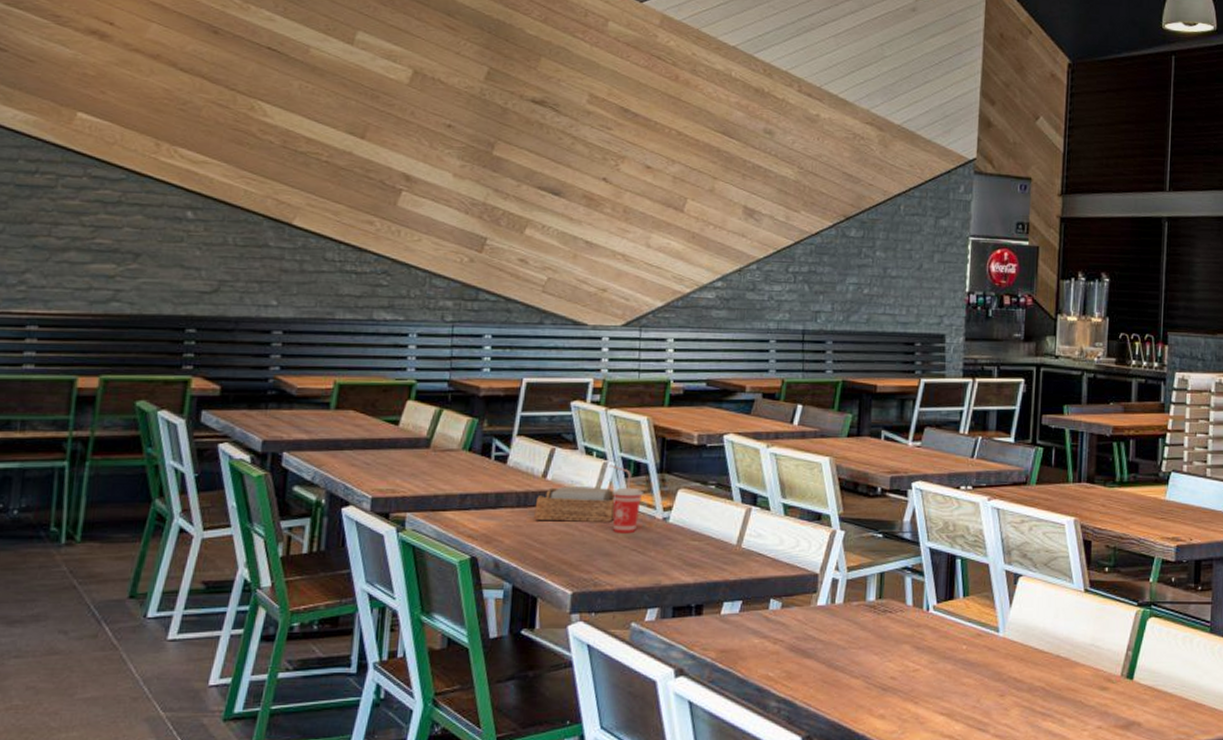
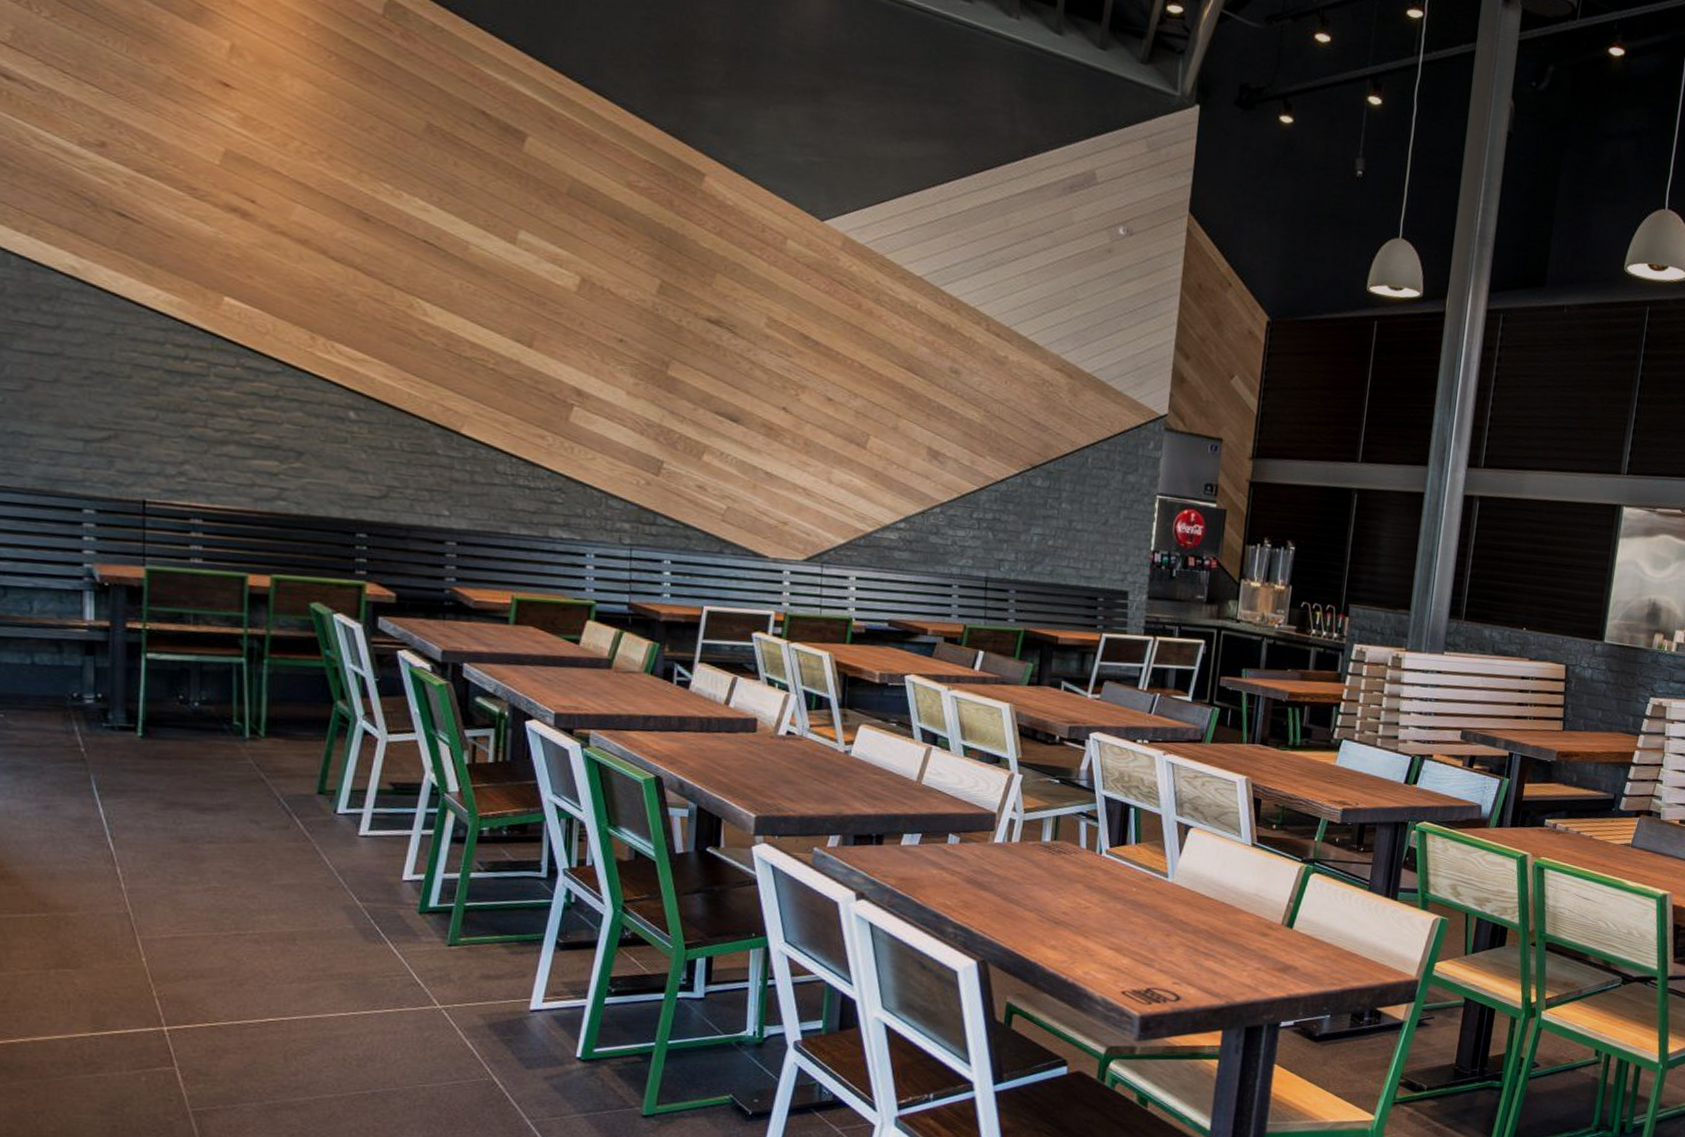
napkin holder: present [534,486,615,524] -> none [717,715,798,753]
beverage cup: present [609,464,643,534] -> none [791,696,825,764]

